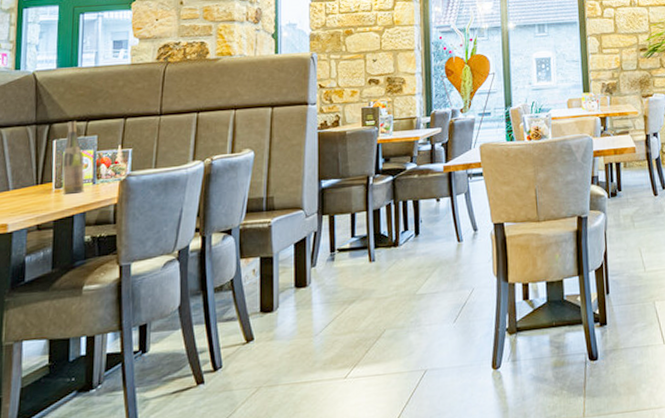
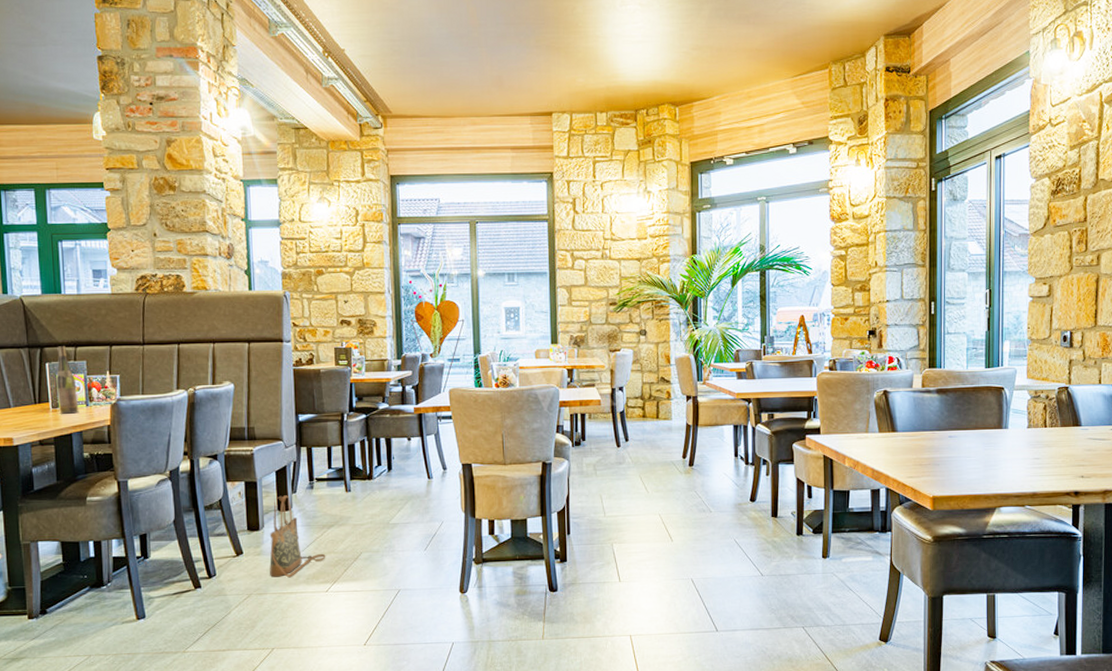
handbag: none [283,269,346,365] -> present [269,495,326,578]

